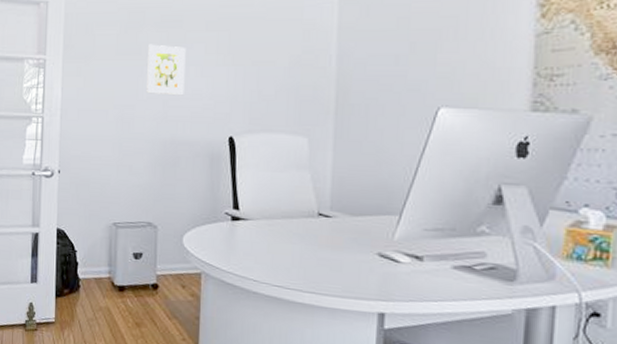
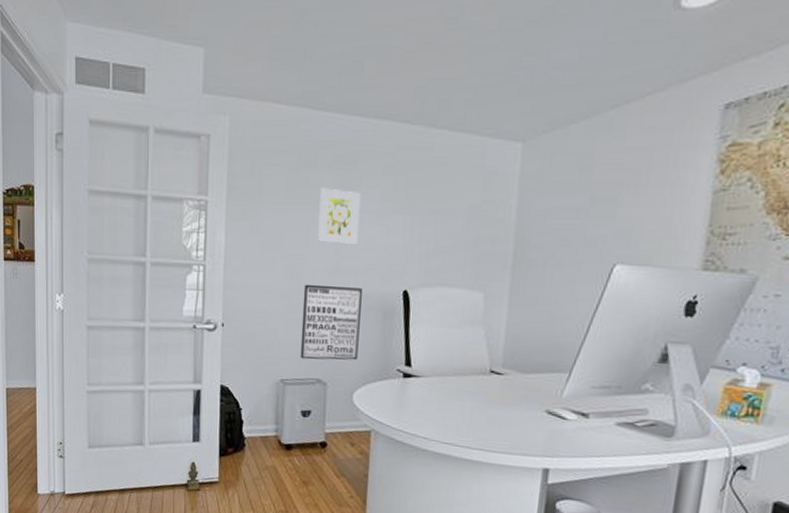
wall art: none [131,132,189,204] -> present [300,284,362,360]

